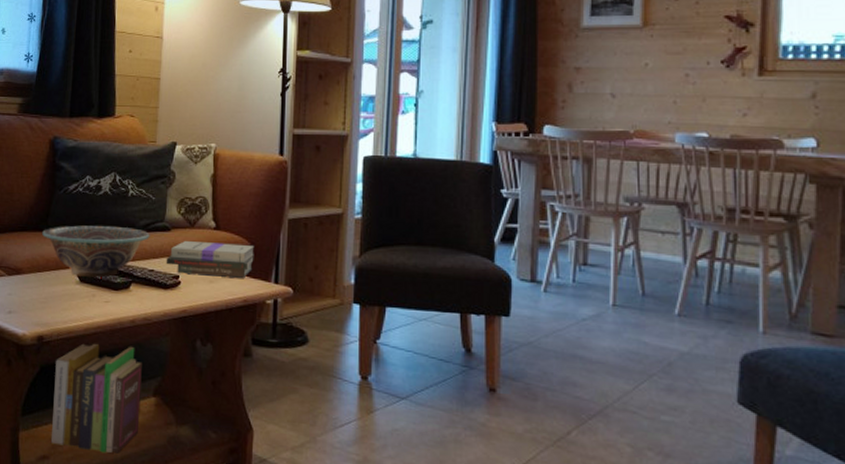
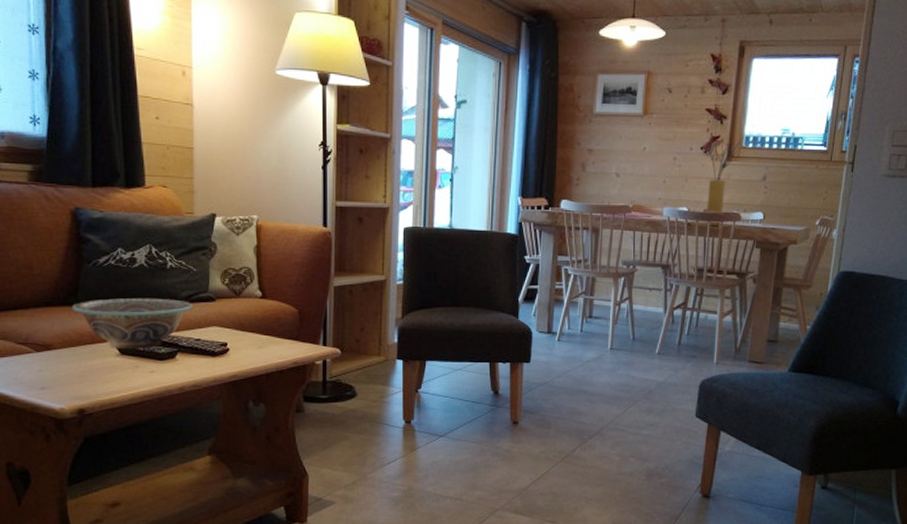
books: present [51,343,142,454] -> none [101,411,196,510]
books: present [166,241,254,278] -> none [212,310,302,342]
vase: none [731,50,776,156] -> present [705,139,741,226]

